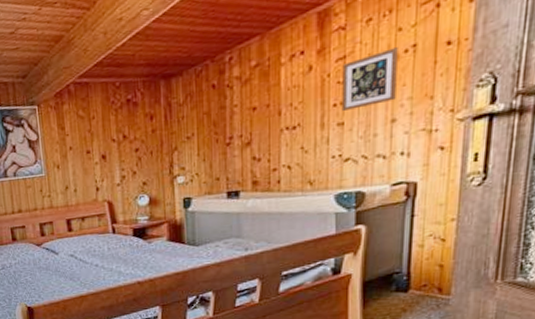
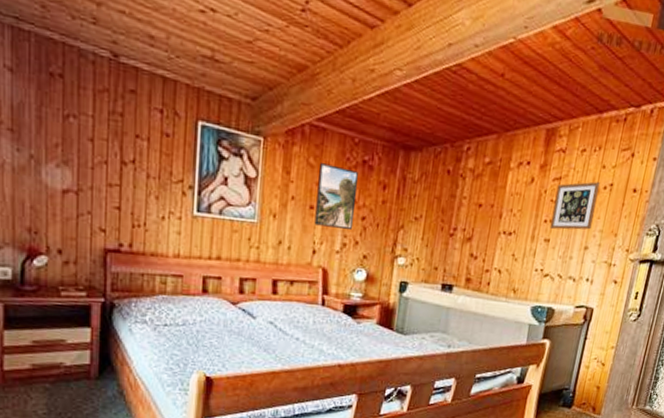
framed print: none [89,110,129,167] -> present [314,163,358,229]

